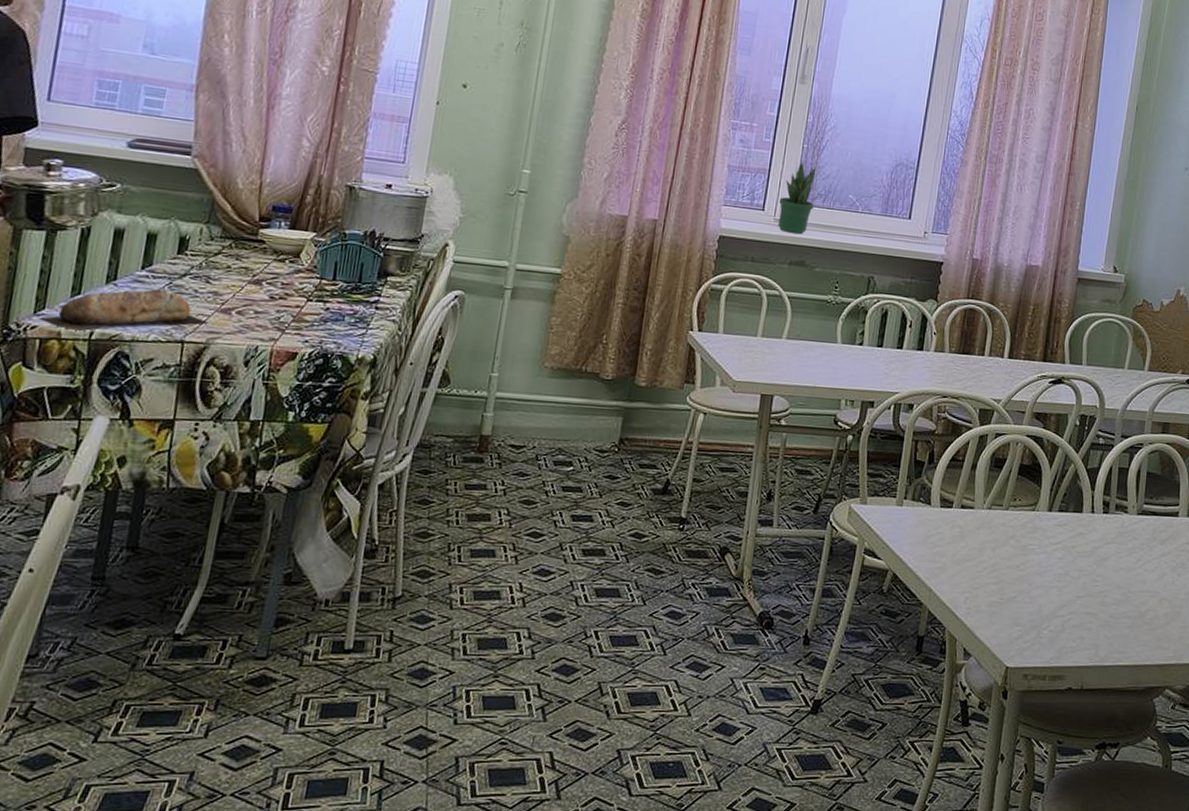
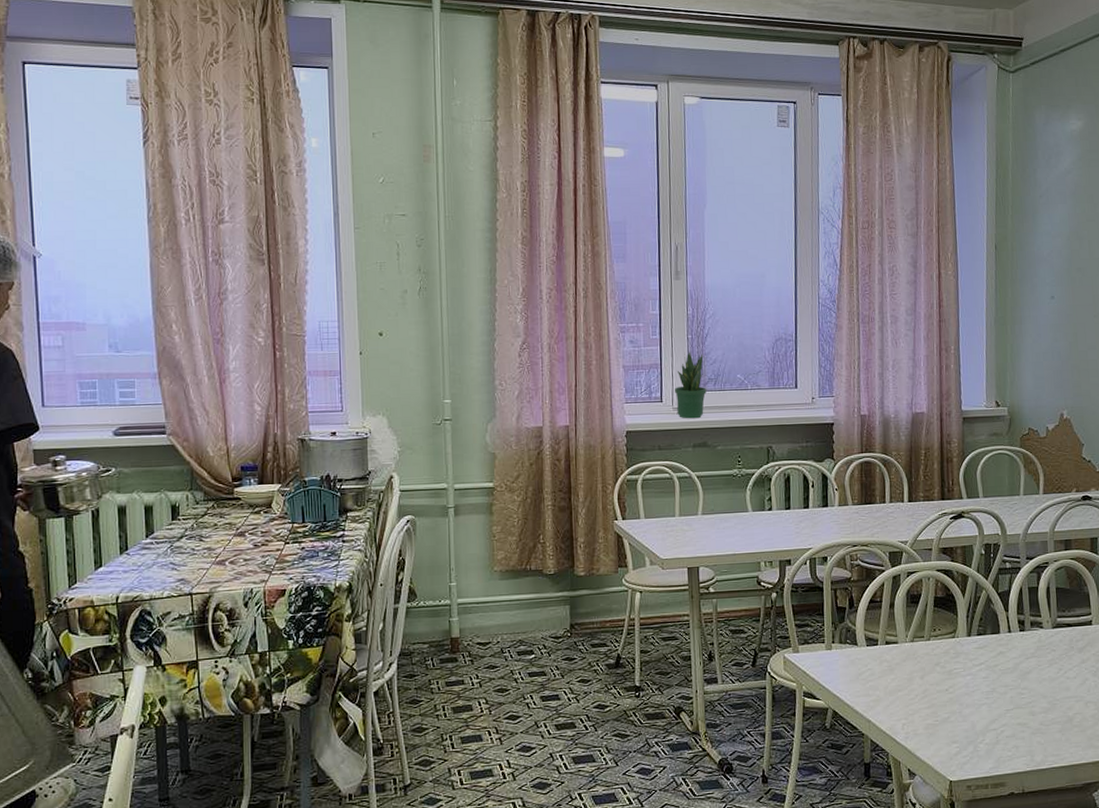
bread loaf: present [39,289,208,330] -> none [74,552,208,597]

